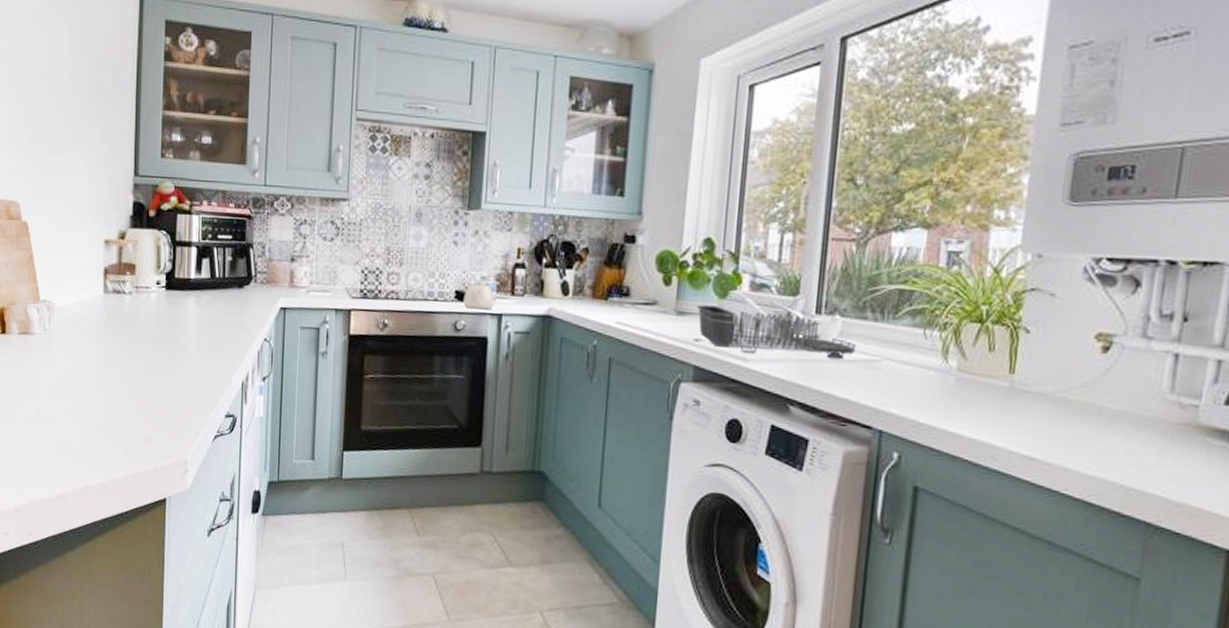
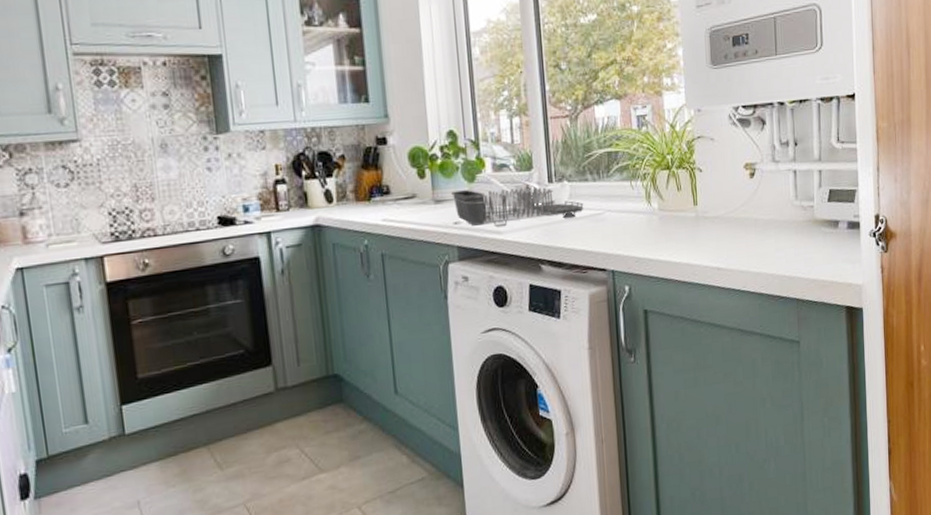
teapot: present [464,280,496,310] -> none [227,202,262,232]

